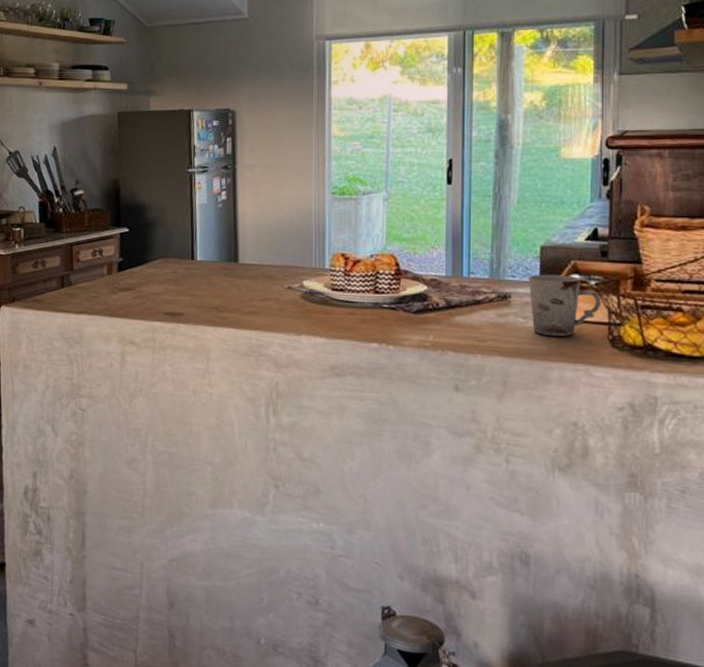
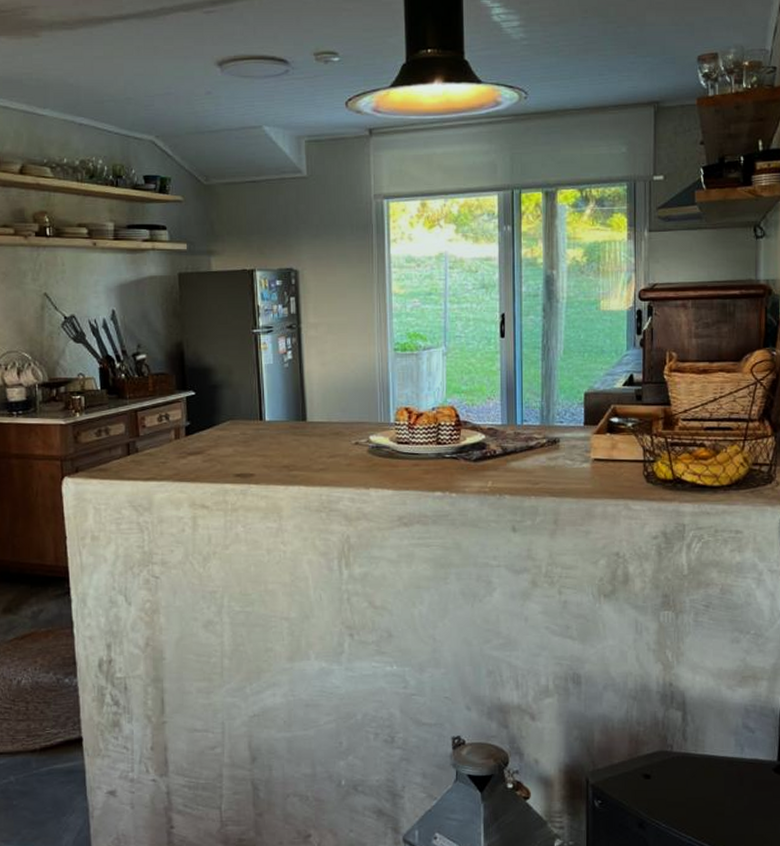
cup: present [528,274,602,336] -> none [574,418,638,475]

